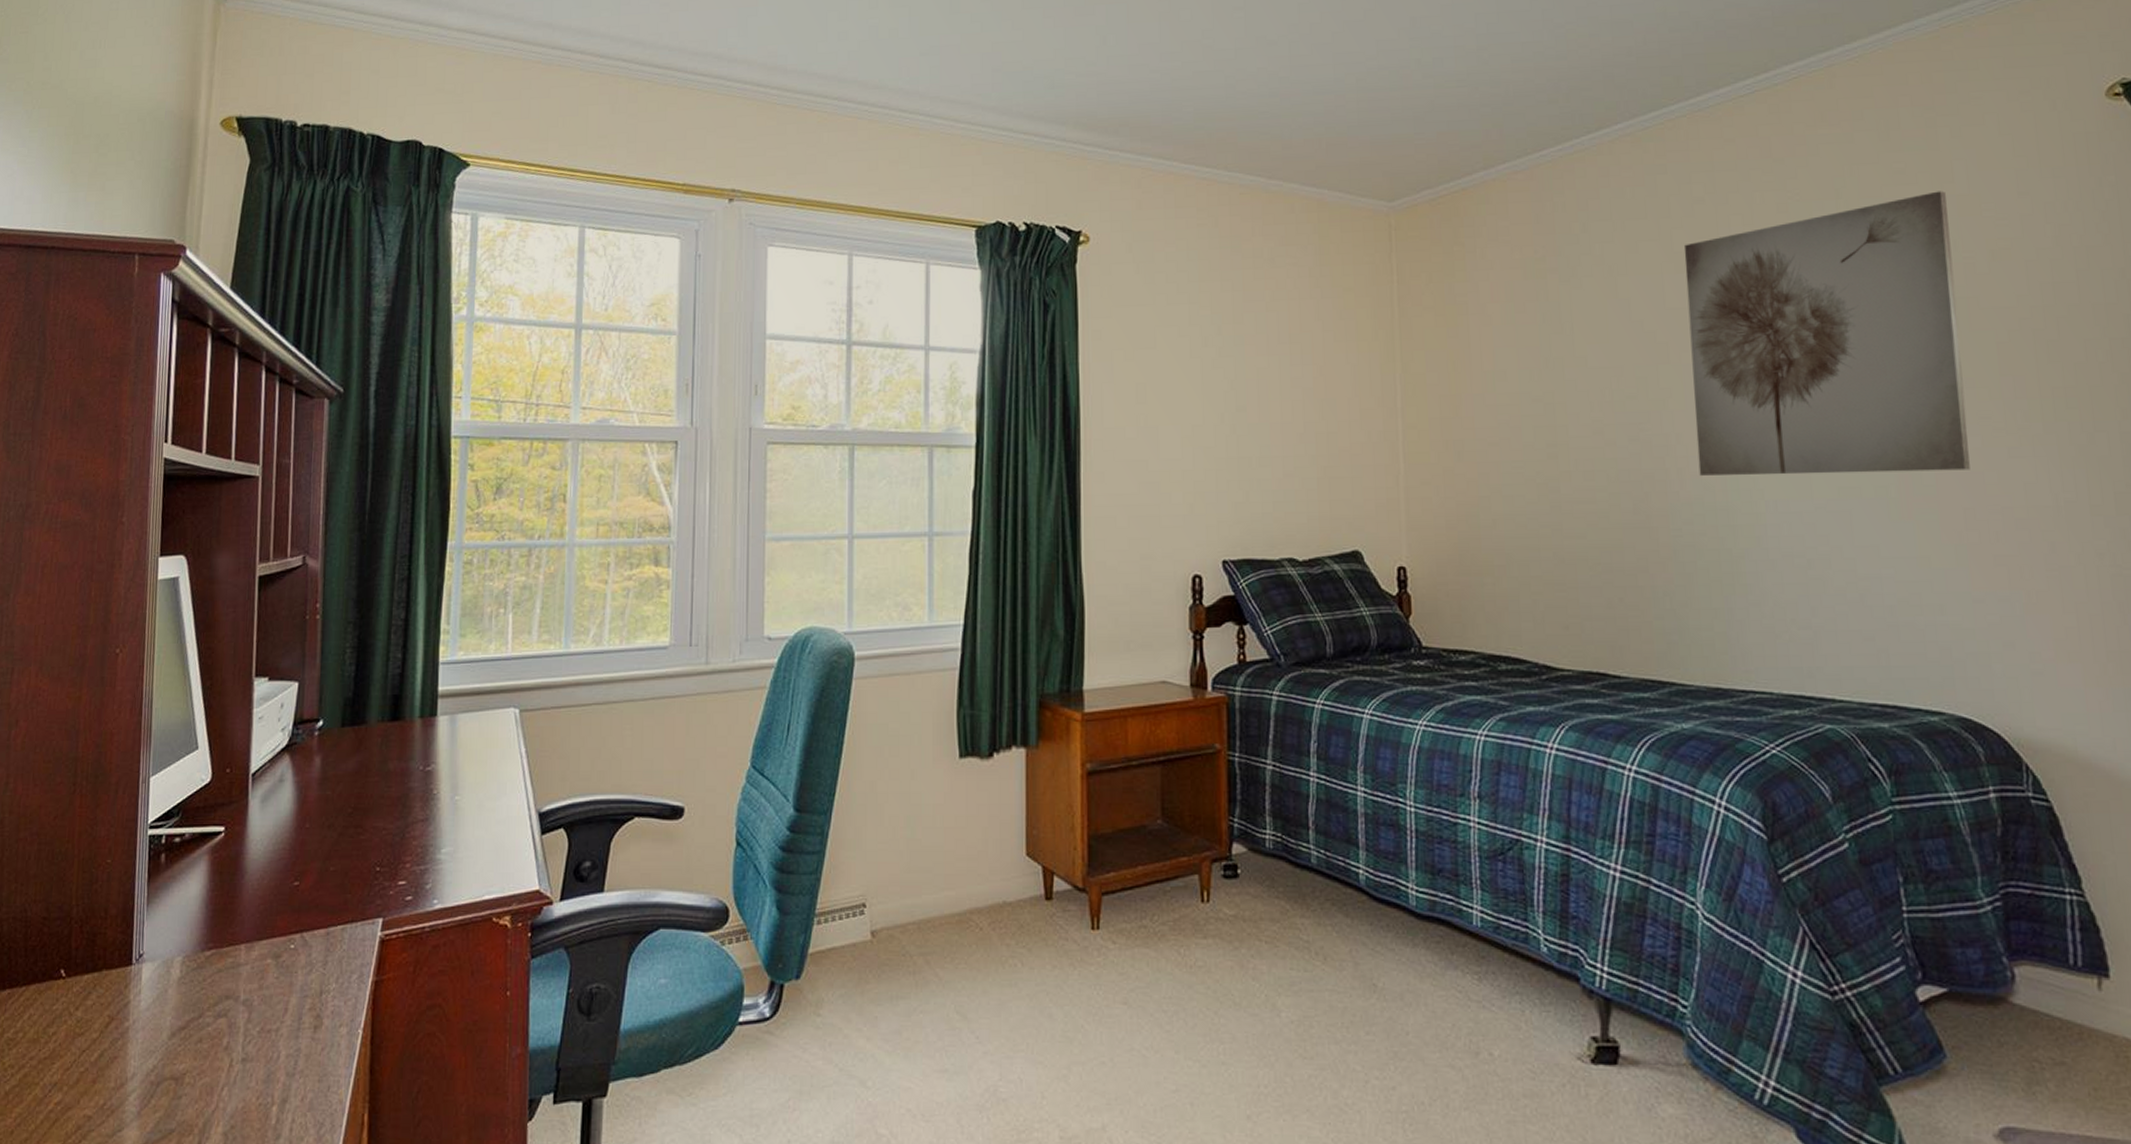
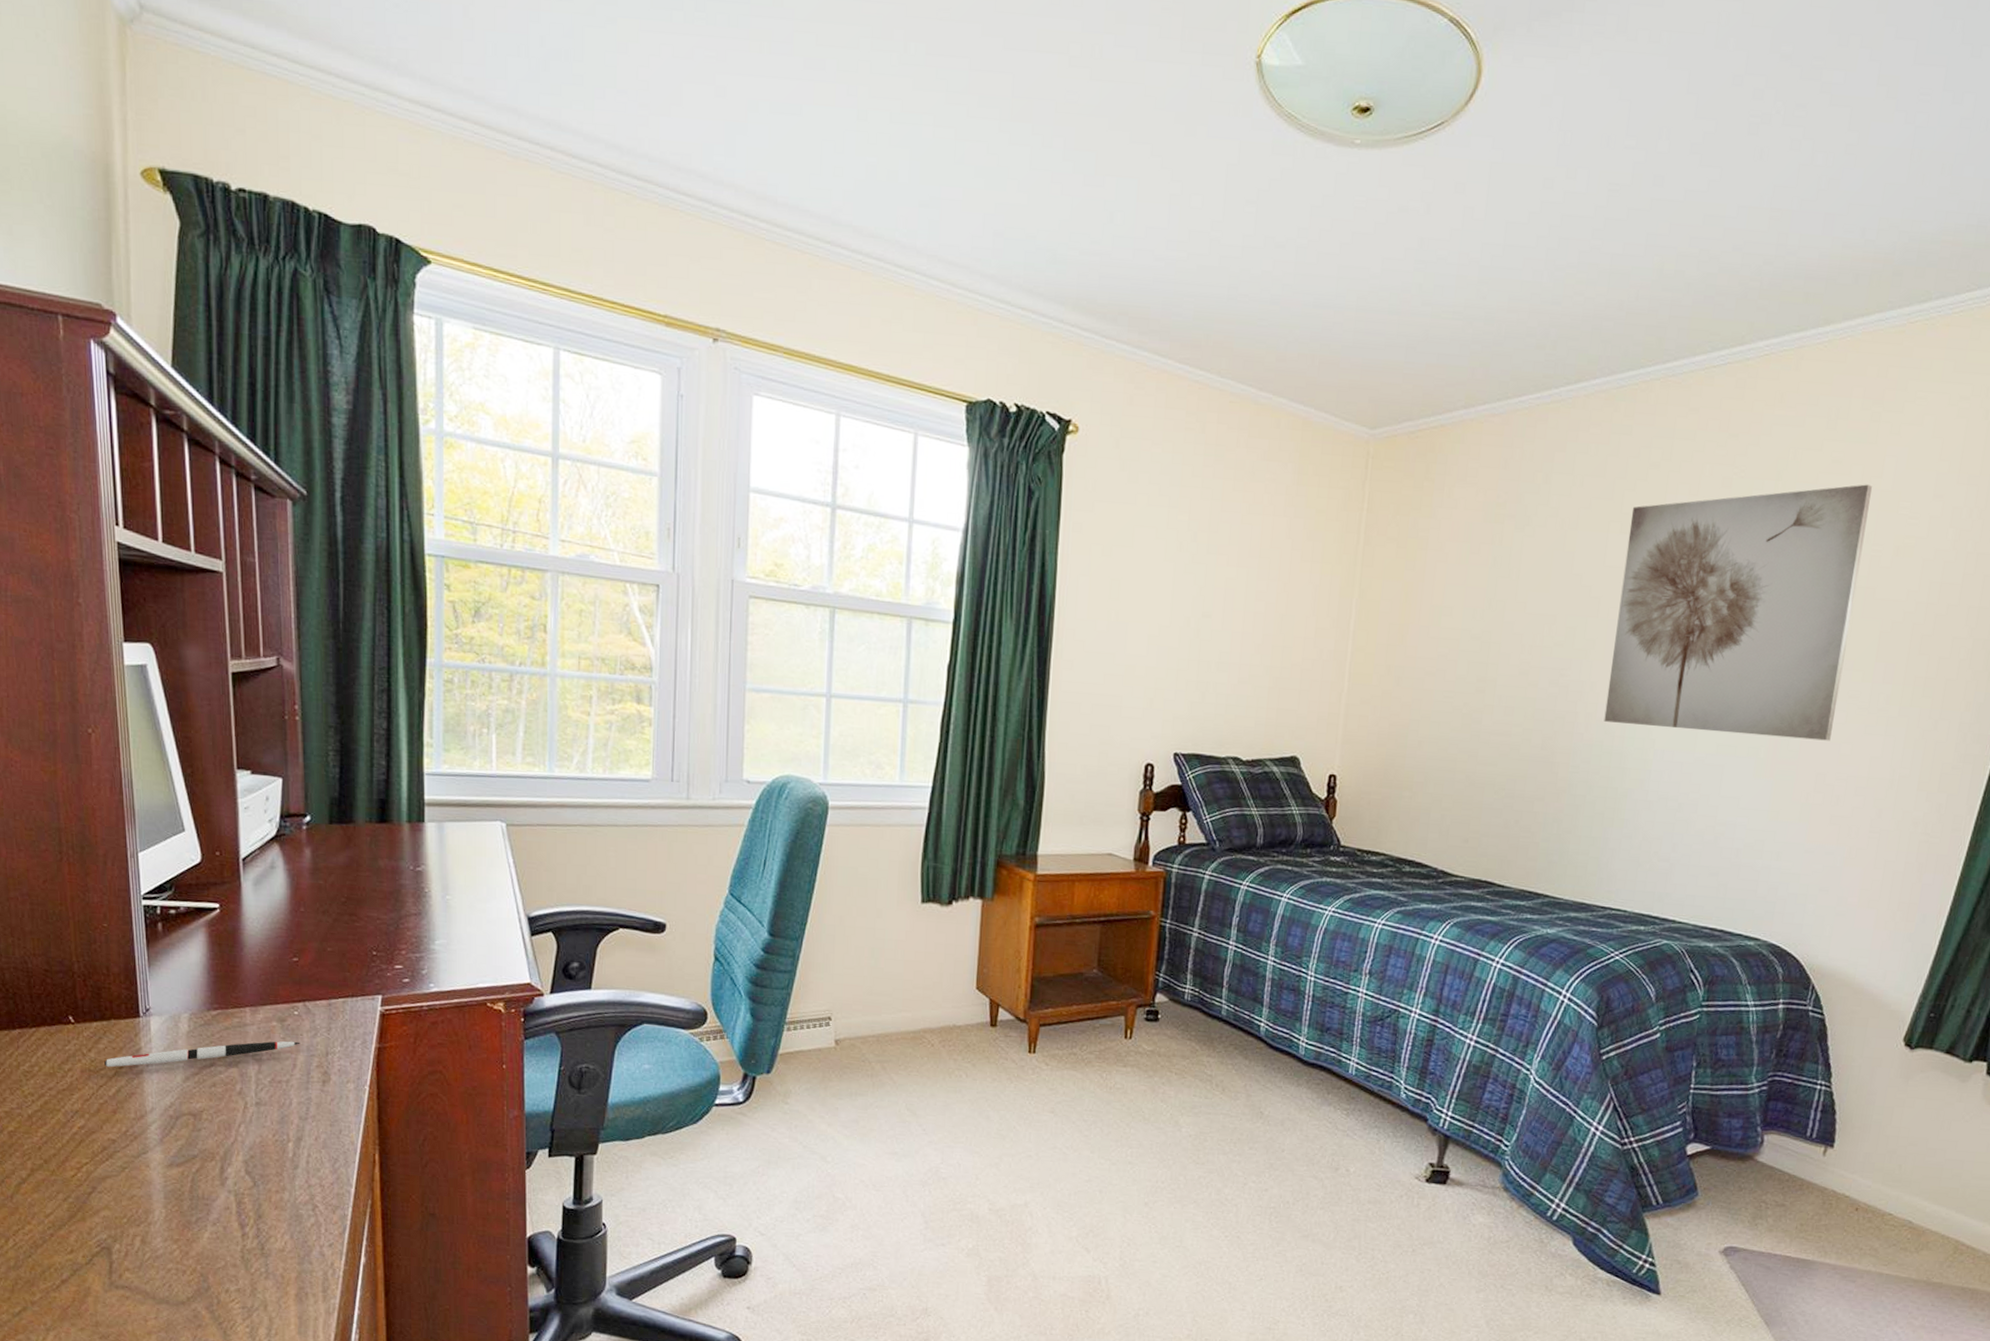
pen: none [90,980,294,1028] -> present [104,1041,300,1068]

